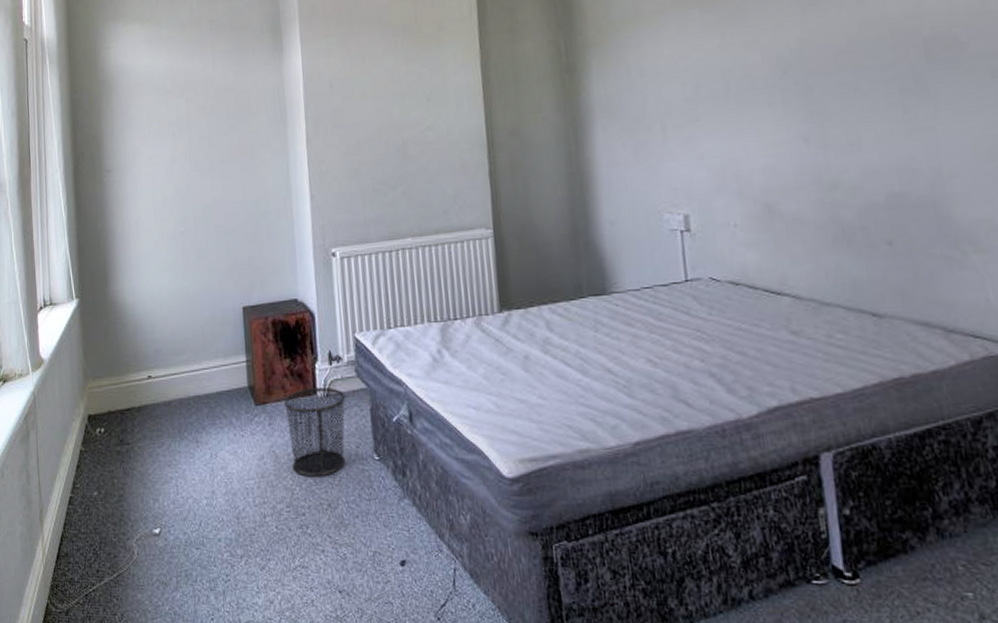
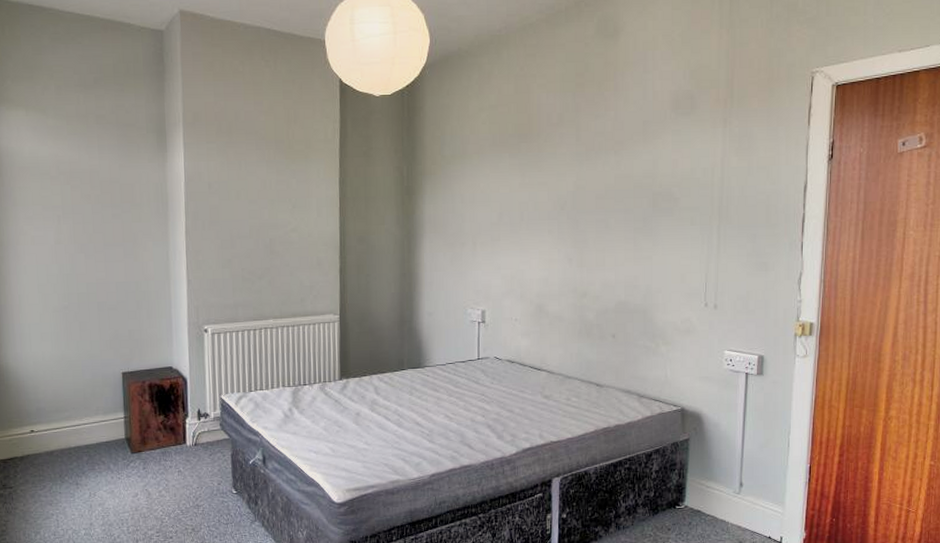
waste bin: present [283,388,346,477] -> none [156,438,211,509]

